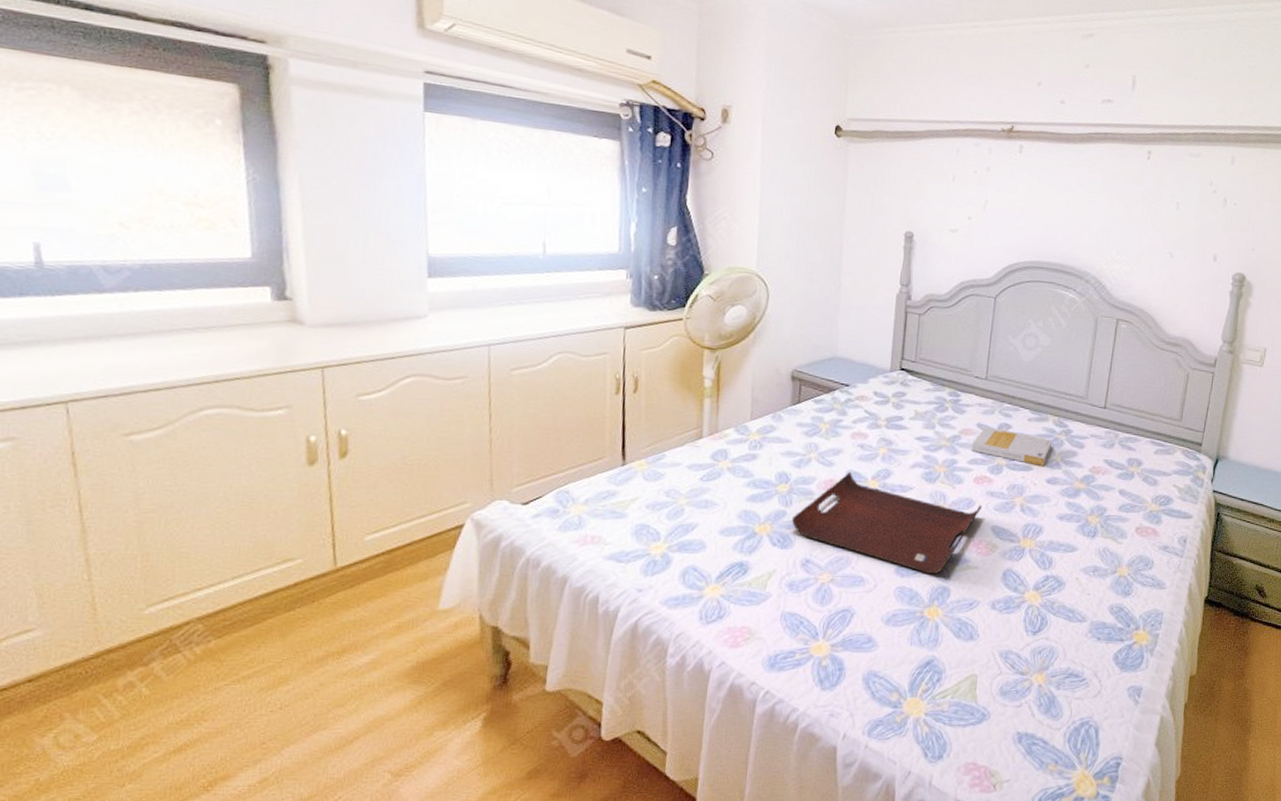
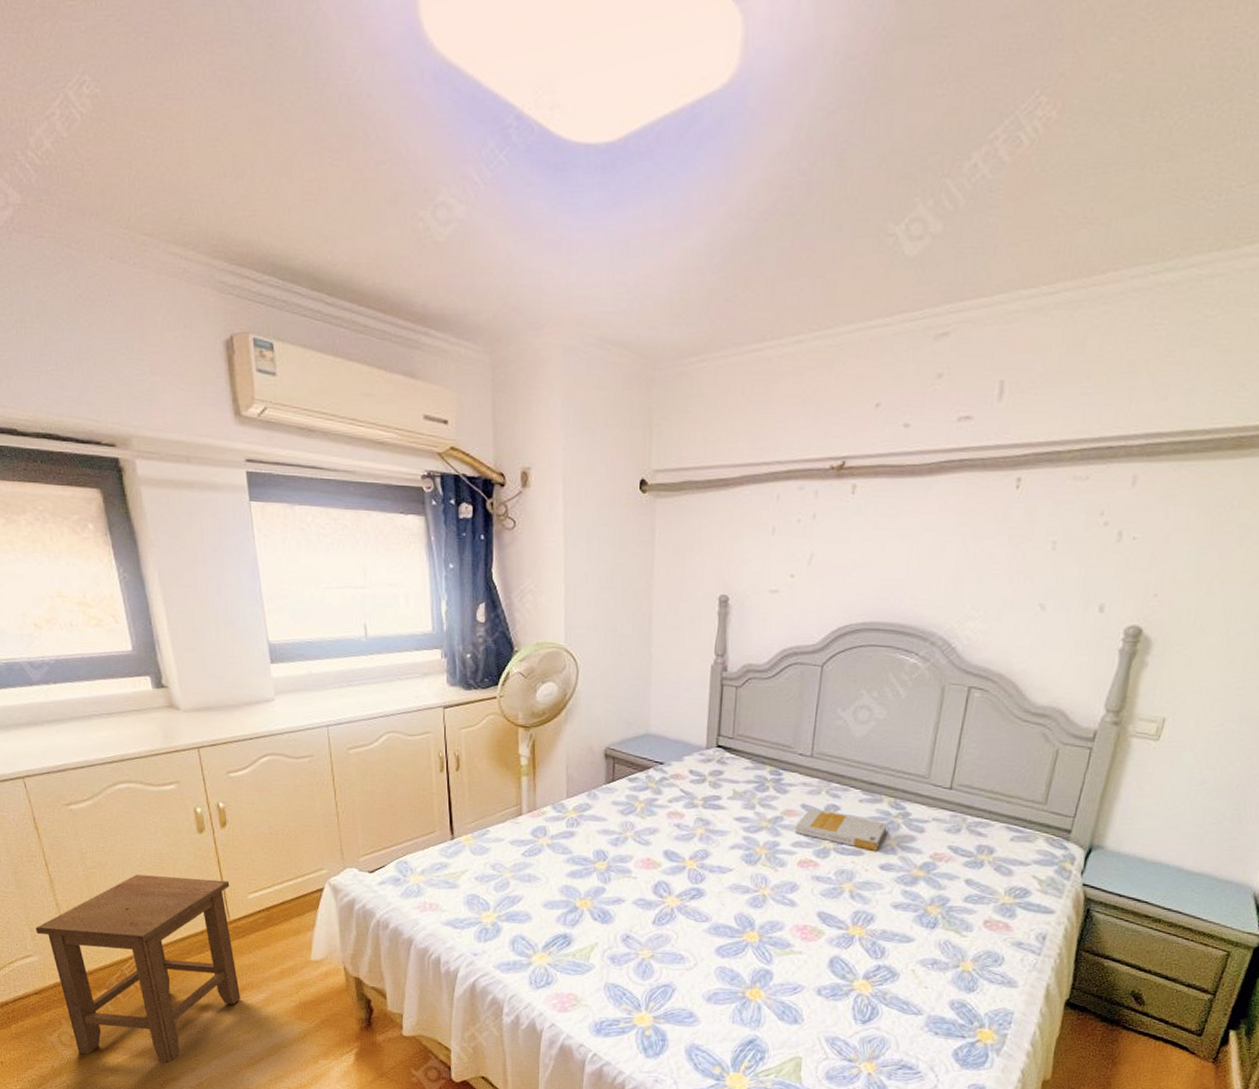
stool: none [46,518,342,758] -> present [36,874,240,1063]
serving tray: present [792,472,982,575] -> none [611,852,806,957]

